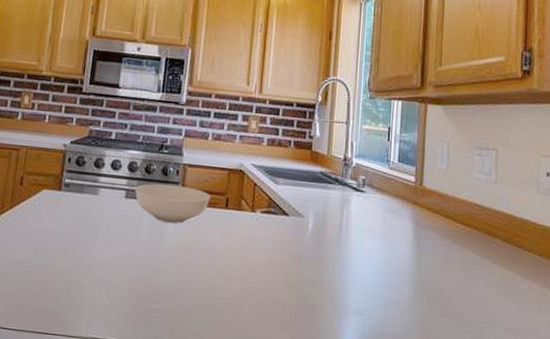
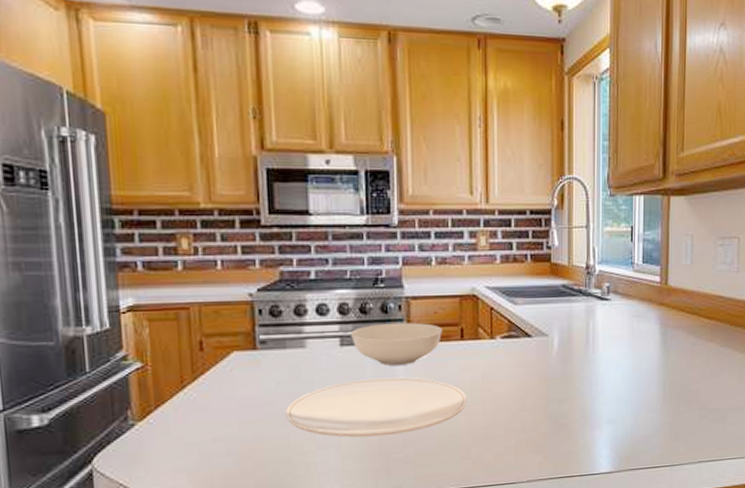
plate: none [72,229,225,286] -> present [285,377,468,438]

